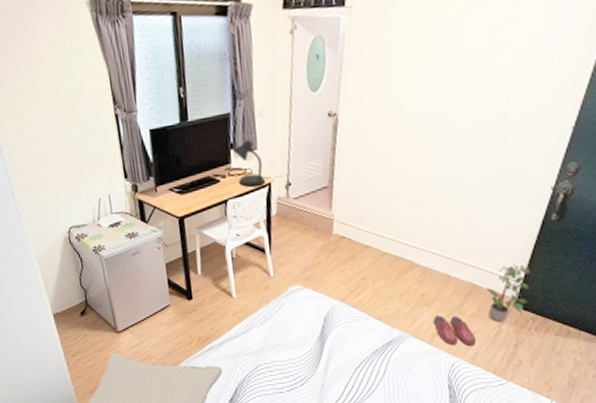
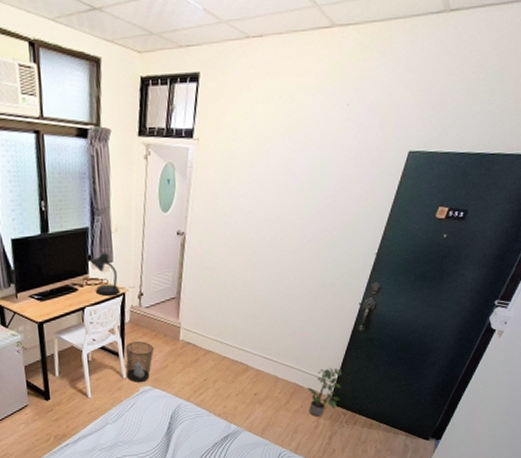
waste bin: none [272,236,304,281] -> present [125,341,154,382]
slippers: present [434,315,475,347] -> none [265,411,298,439]

